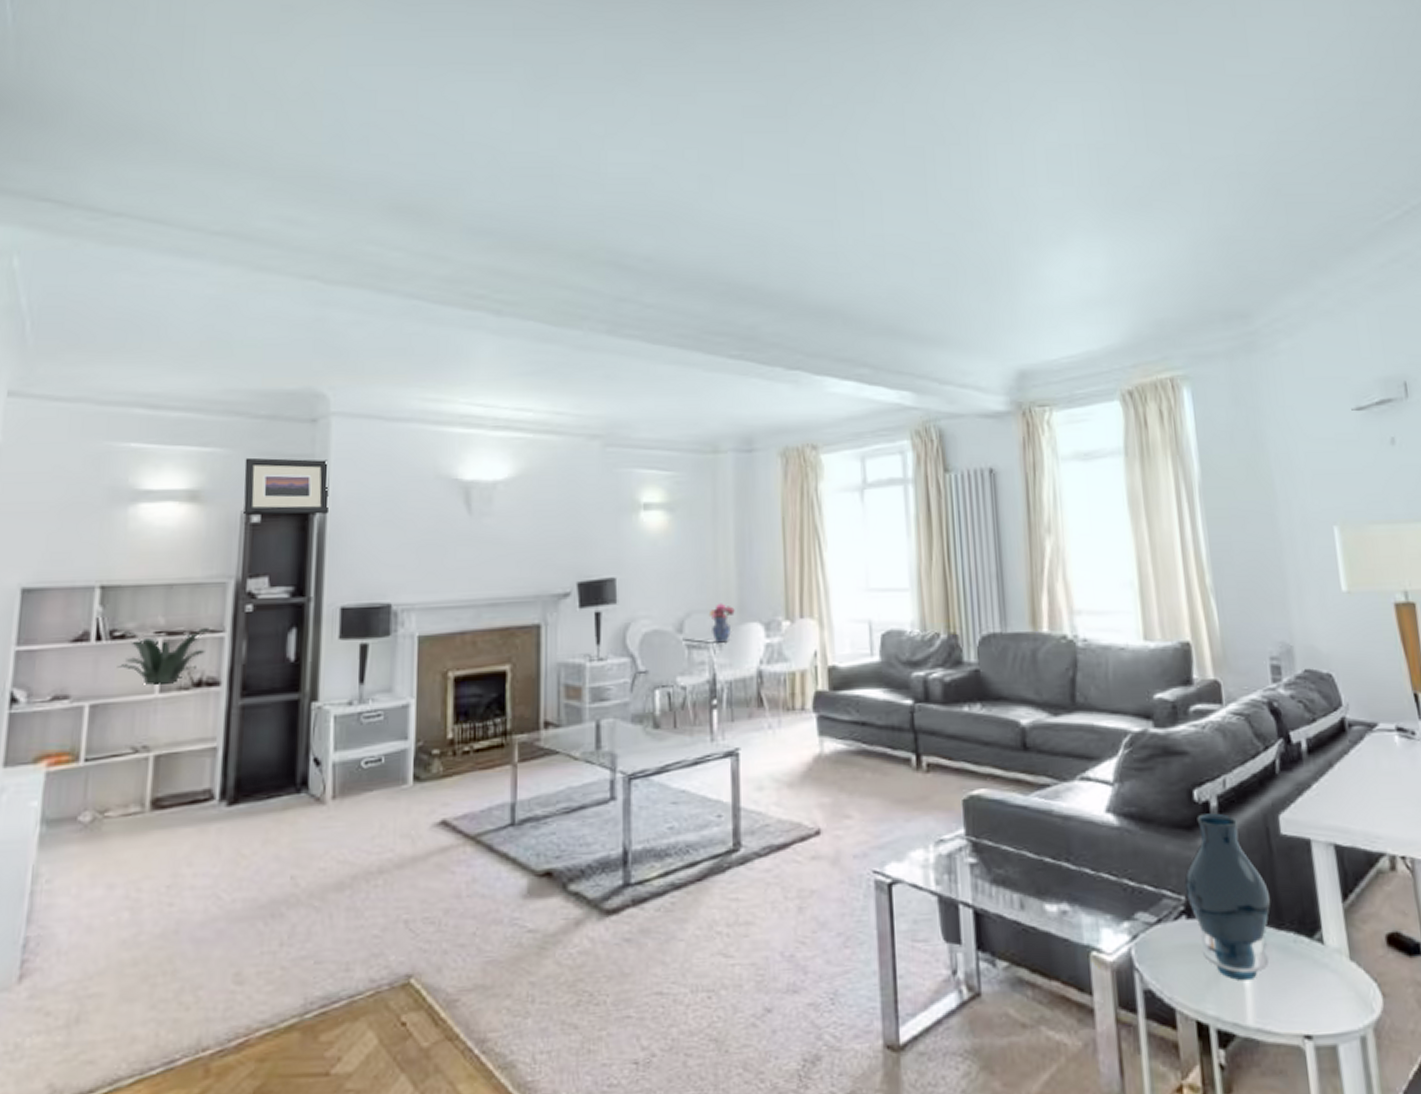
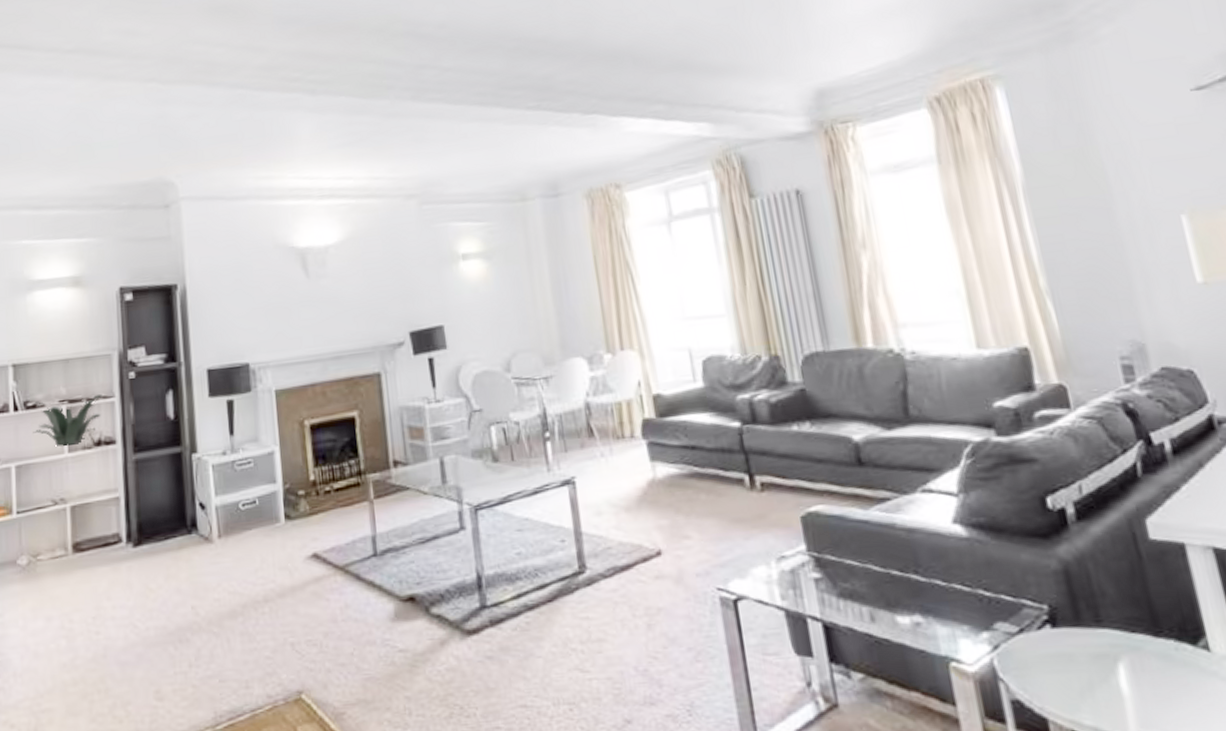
picture frame: present [244,457,329,515] -> none [114,240,187,295]
flower arrangement: present [708,603,735,643] -> none [533,341,558,379]
vase: present [1184,813,1271,981] -> none [1044,520,1149,690]

